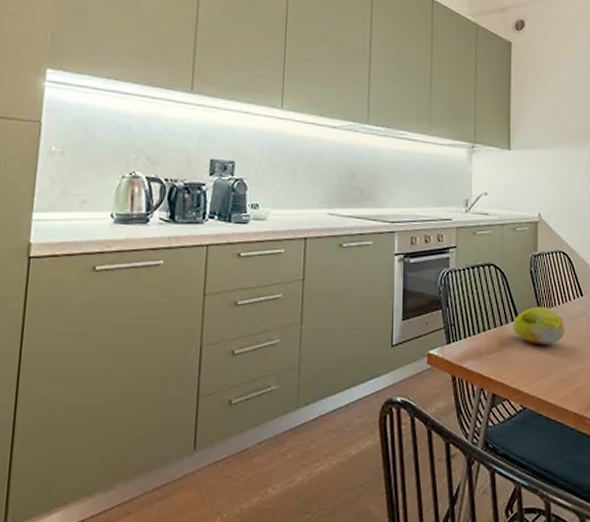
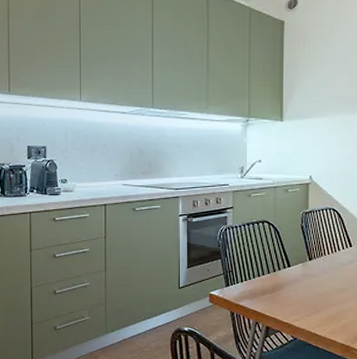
fruit: present [513,306,565,345] -> none [285,256,334,288]

